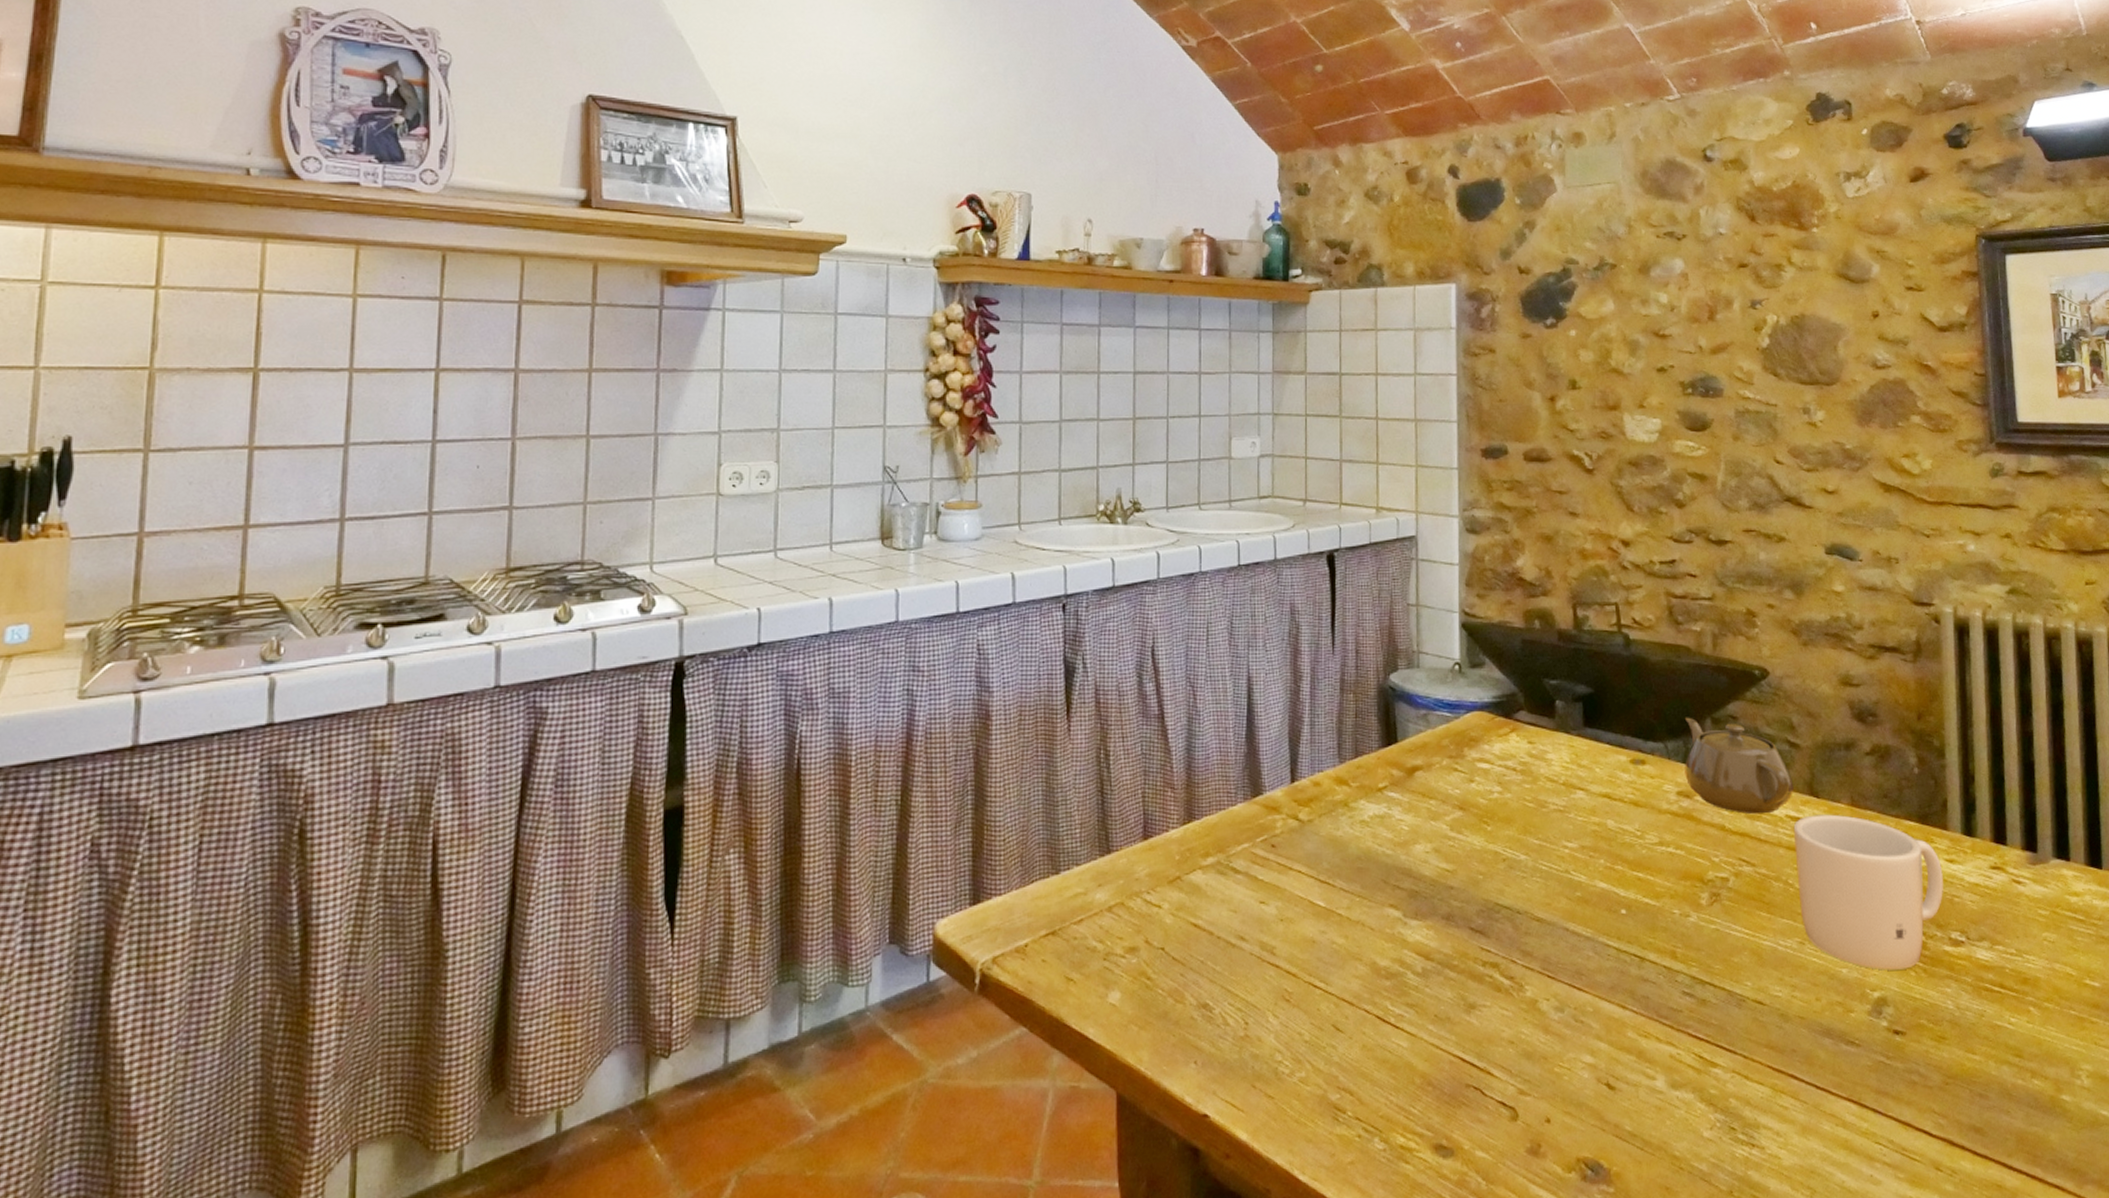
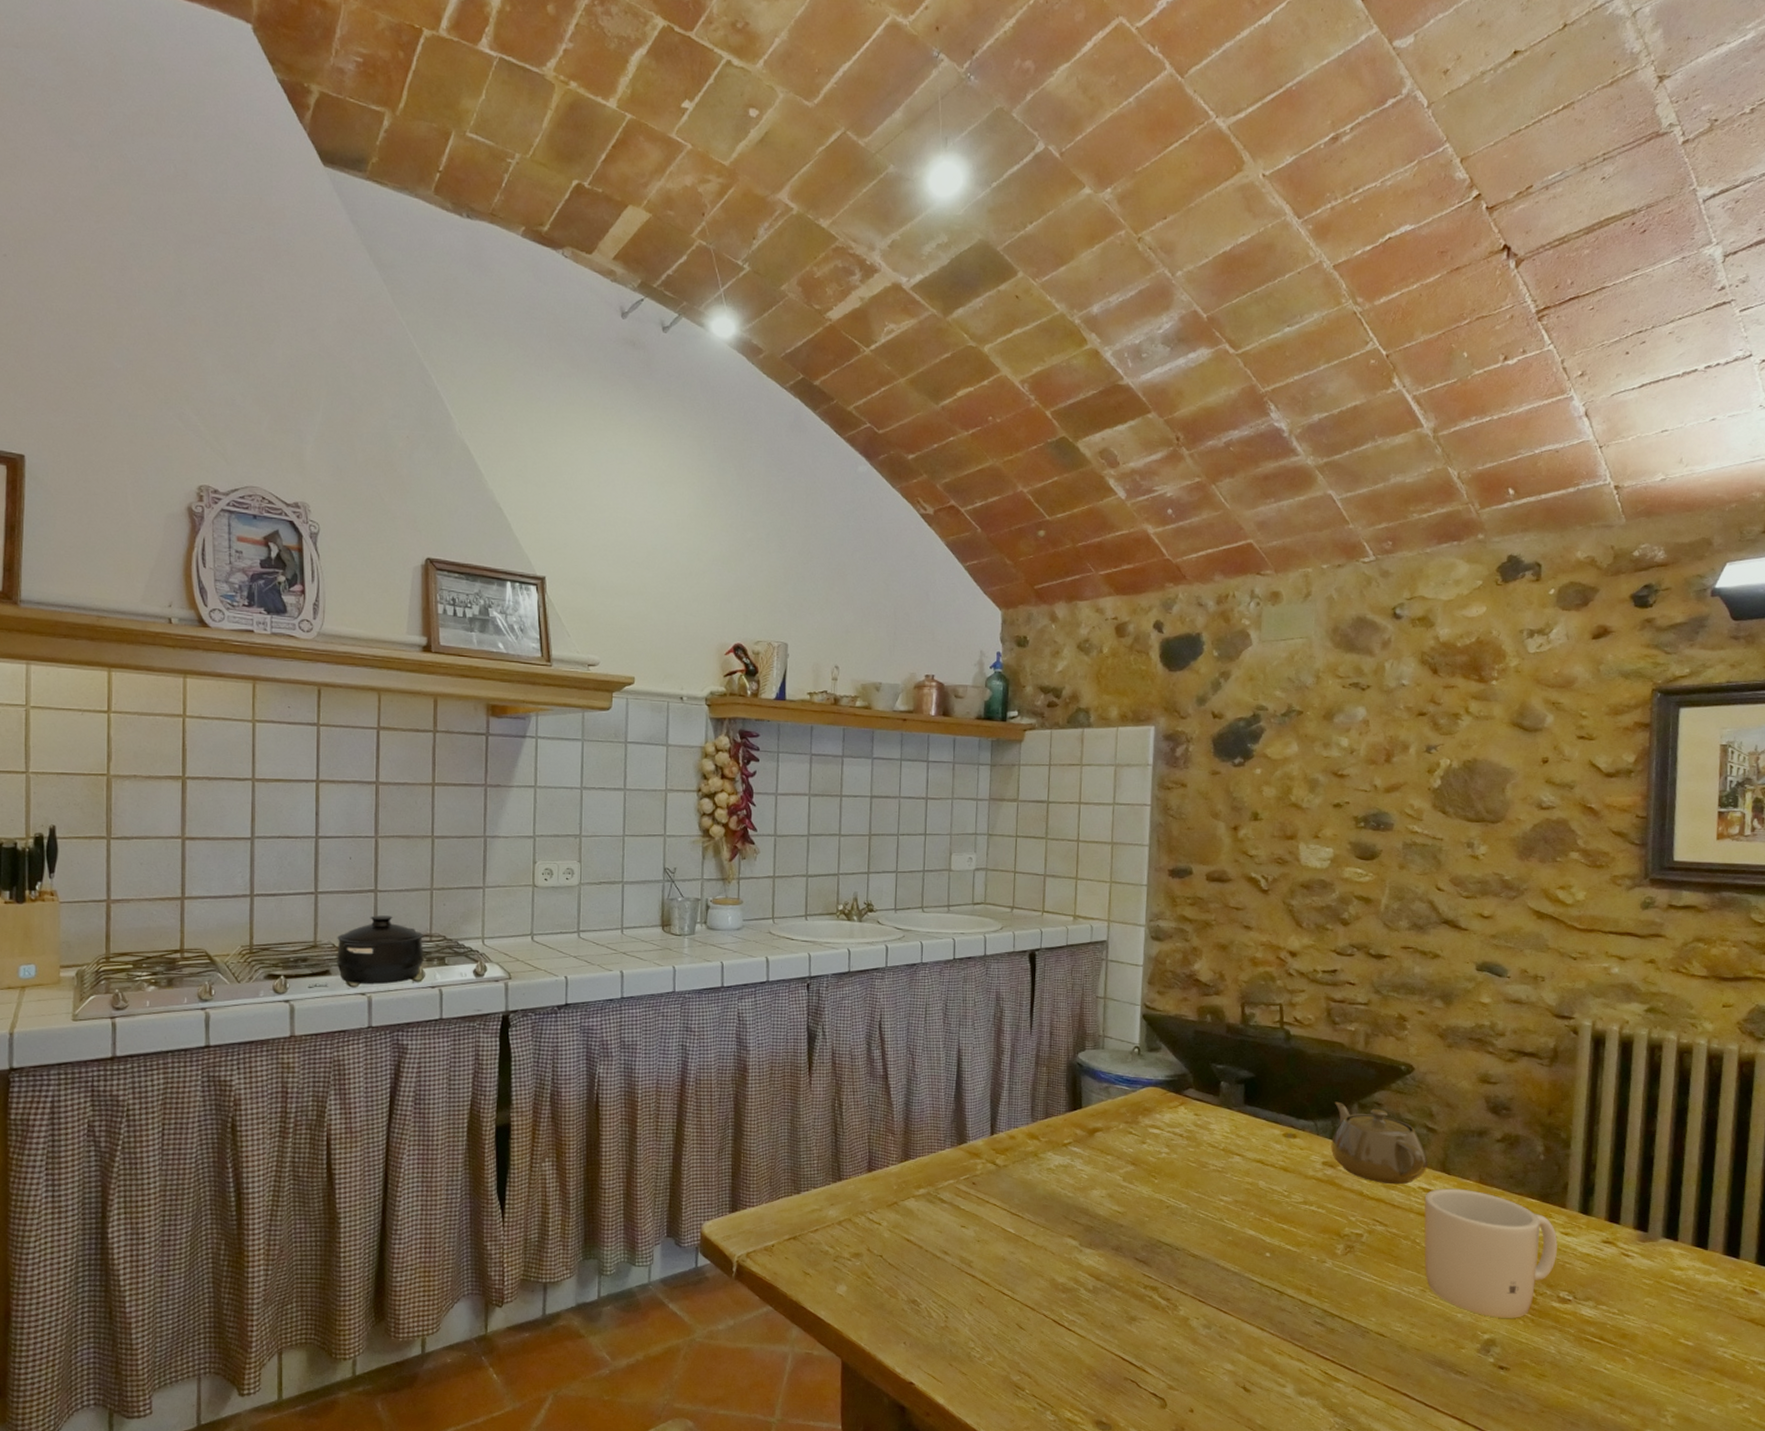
saucepan: none [455,539,574,631] -> present [337,915,424,985]

